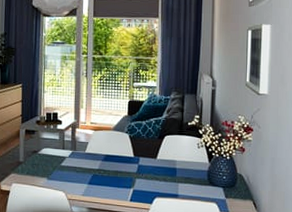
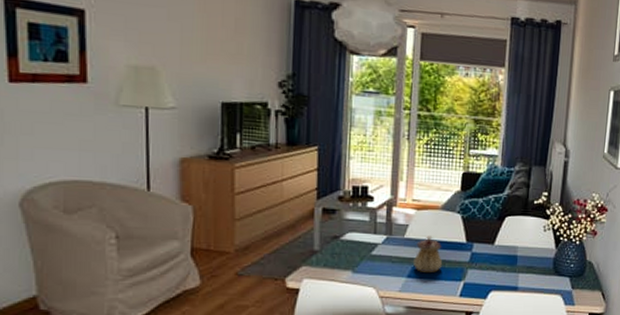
teapot: none [93,151,116,181] -> present [413,236,443,272]

